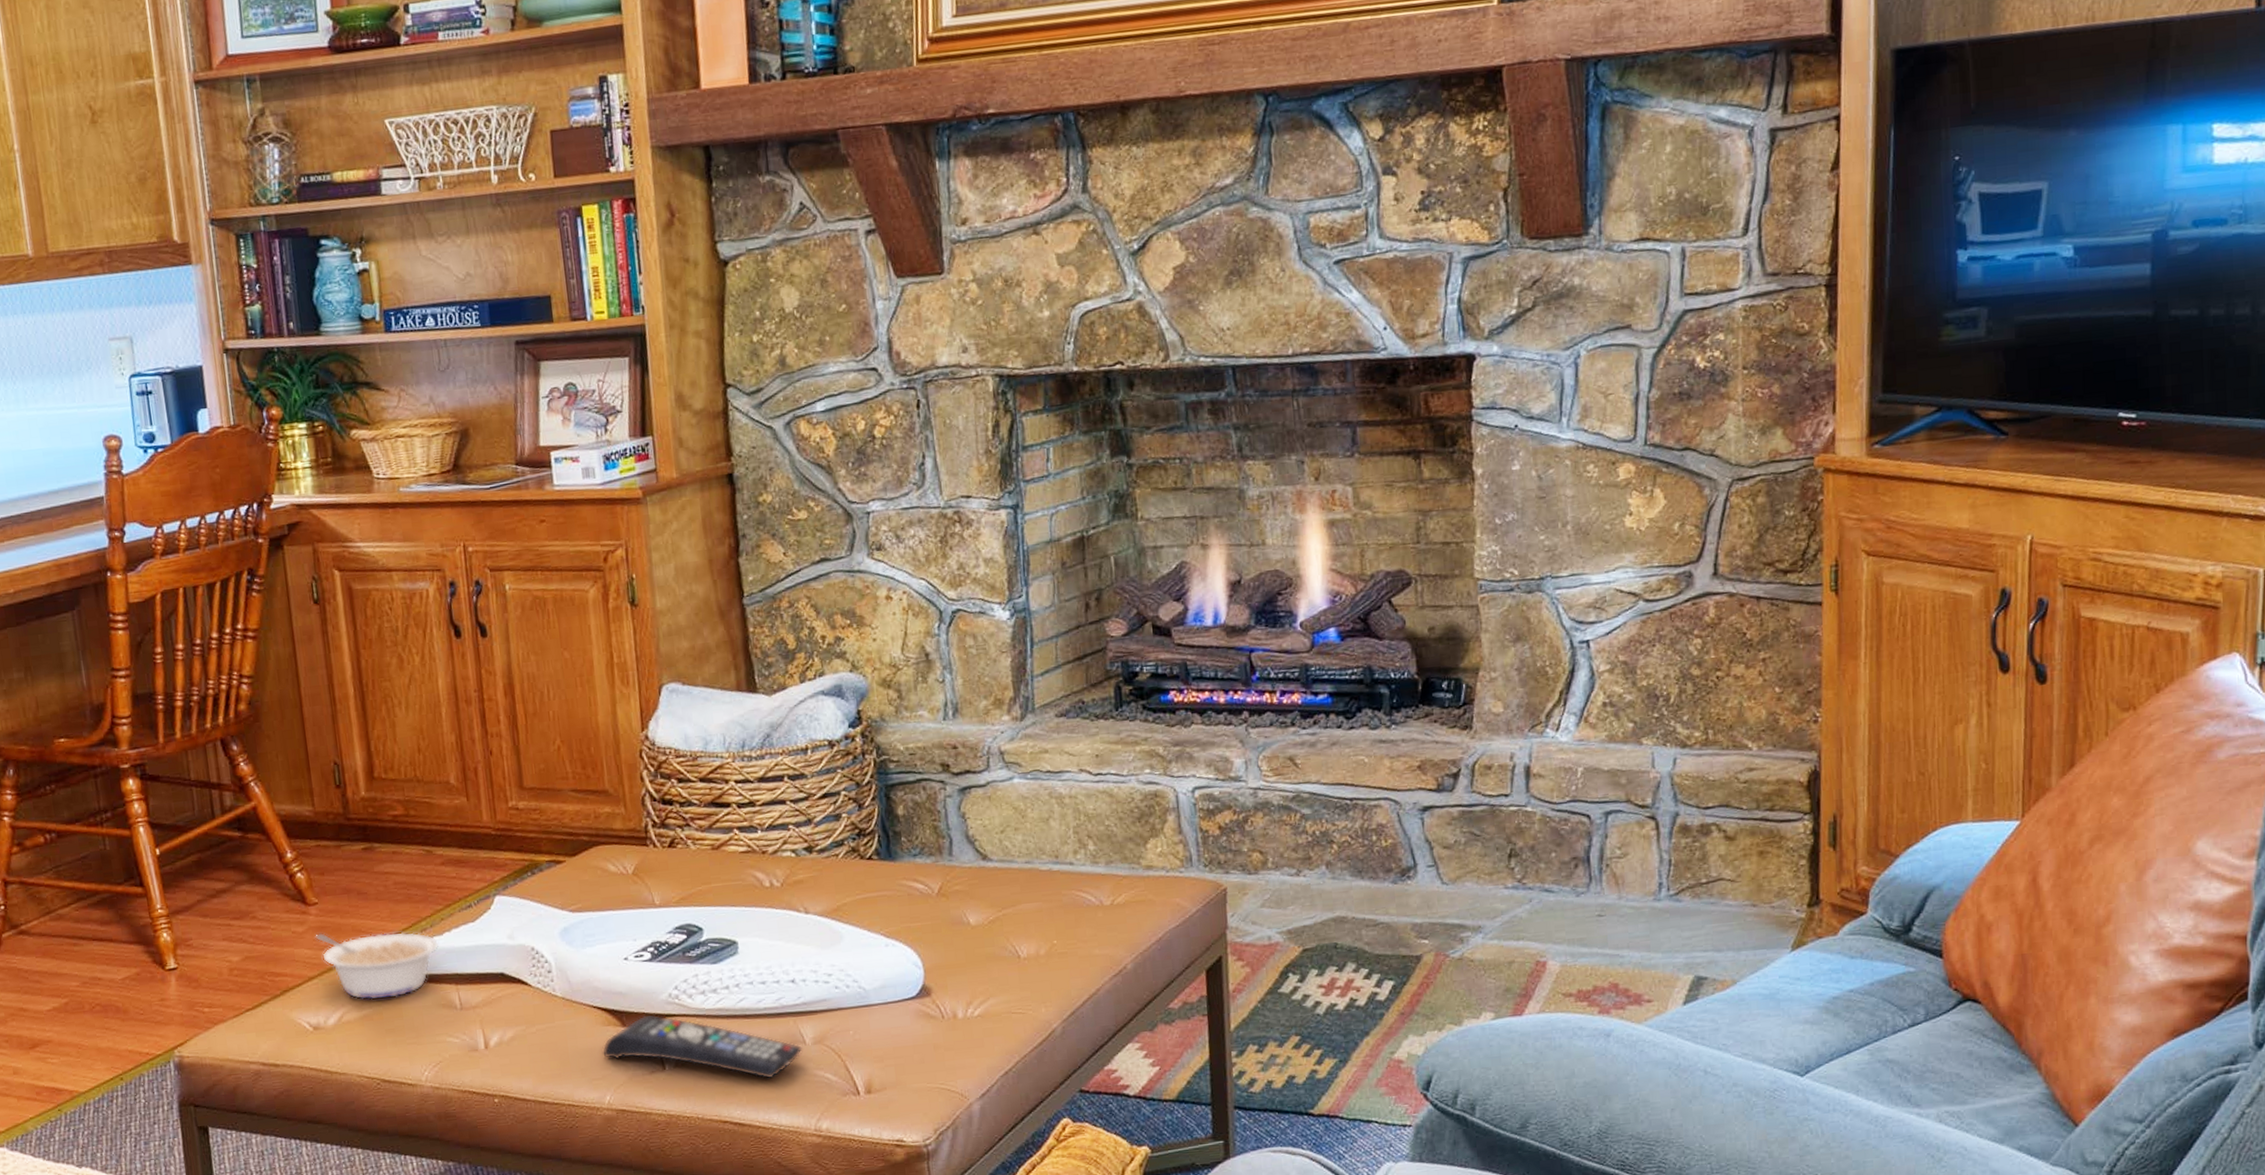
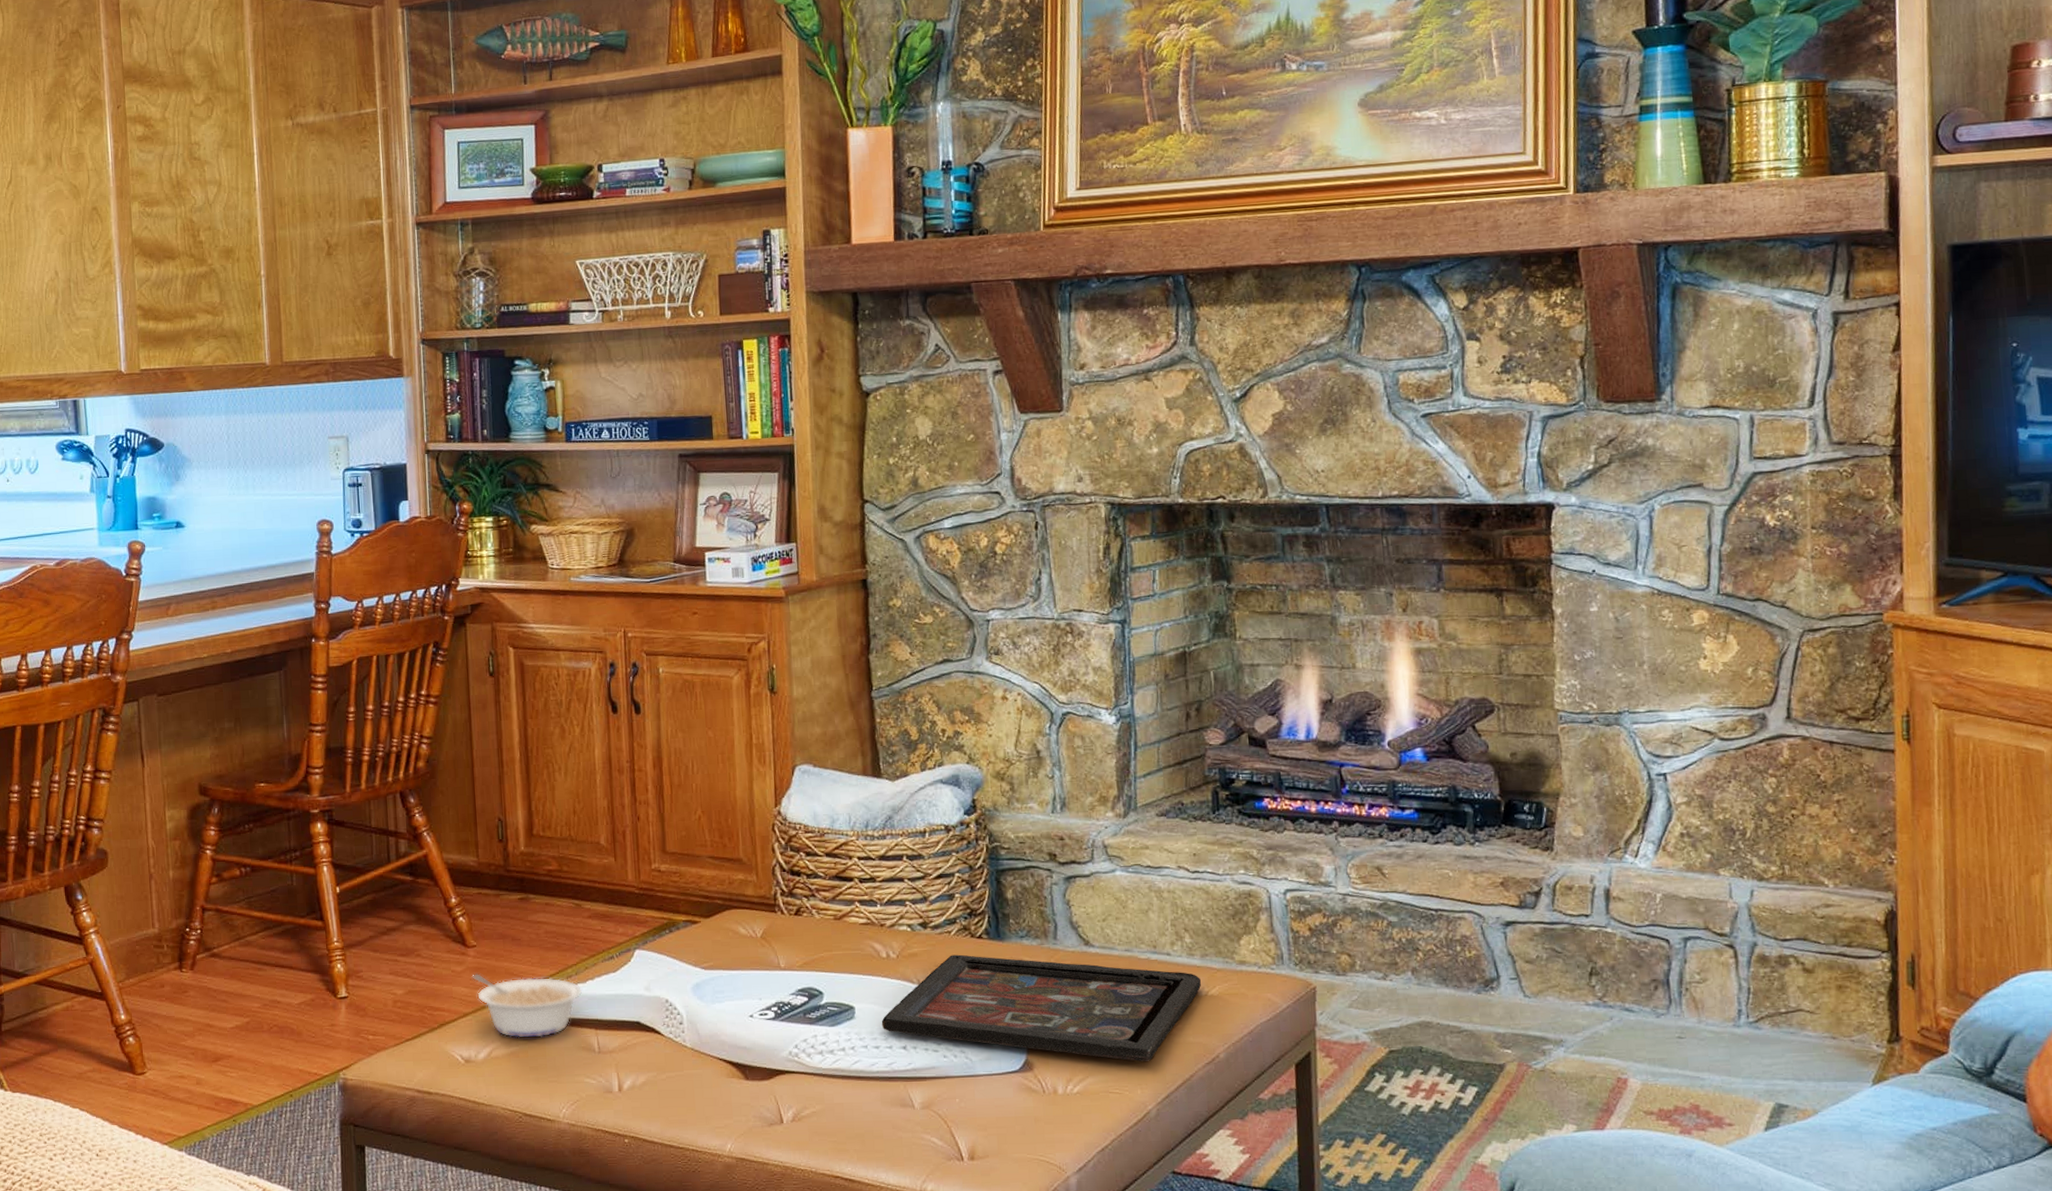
remote control: present [602,1014,803,1079] -> none [726,1070,911,1139]
decorative tray: none [767,878,1106,979] -> present [881,954,1201,1061]

